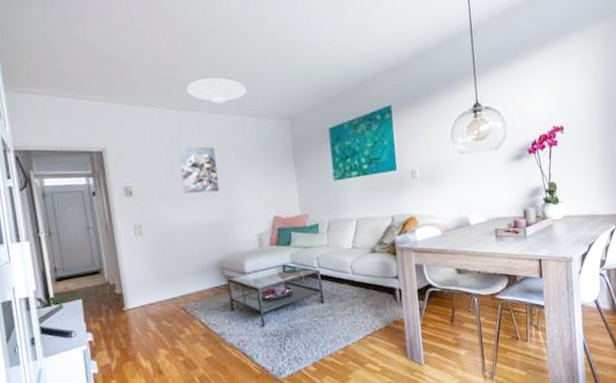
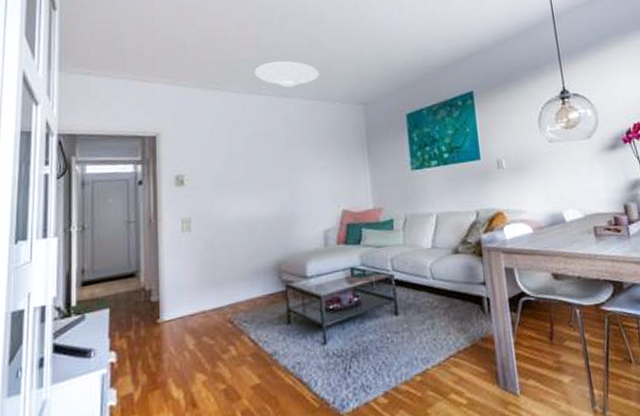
wall art: present [178,146,220,194] -> none [240,131,283,184]

